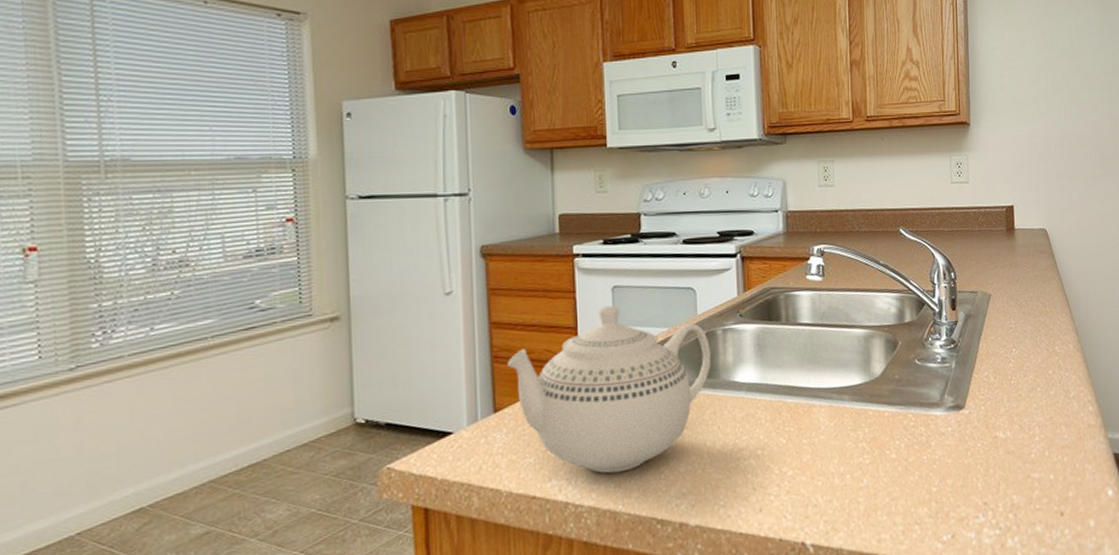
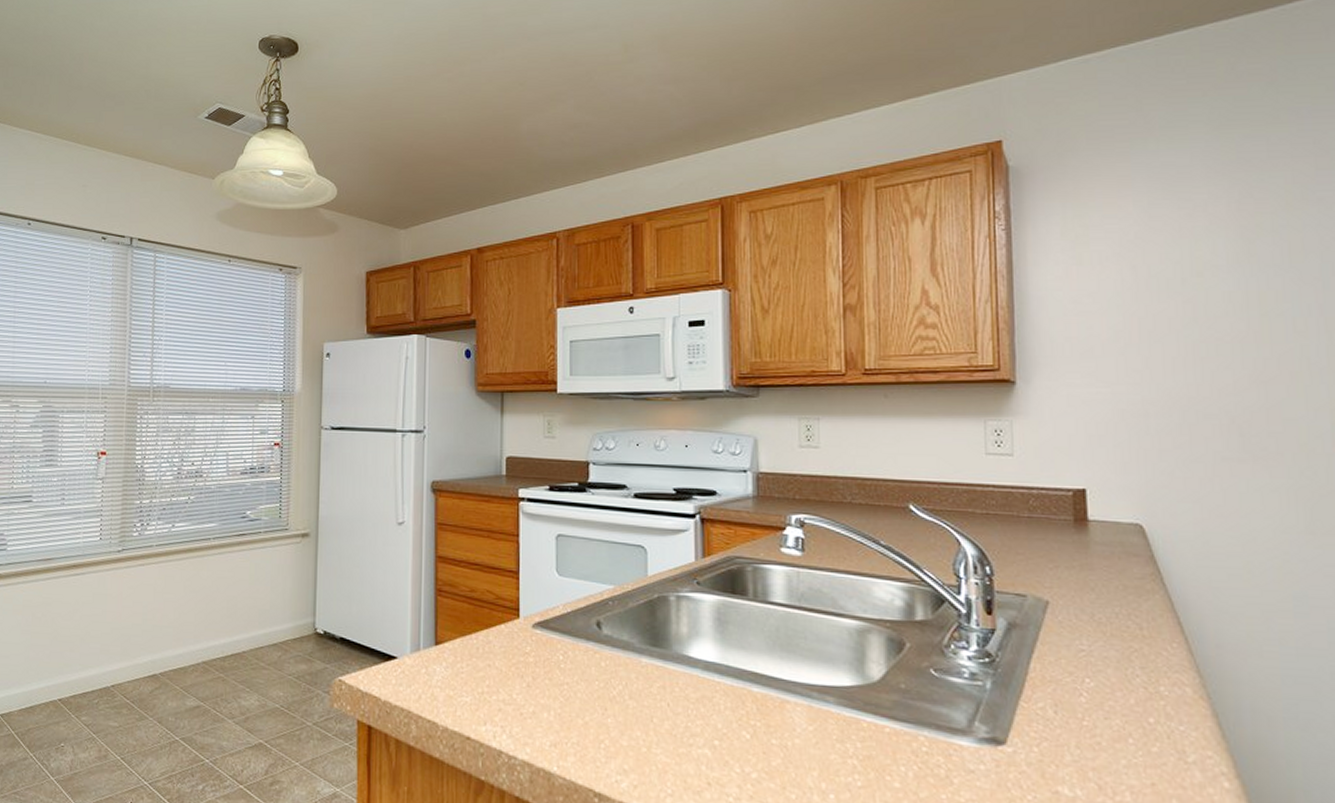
teapot: present [507,304,711,474] -> none [449,553,661,732]

